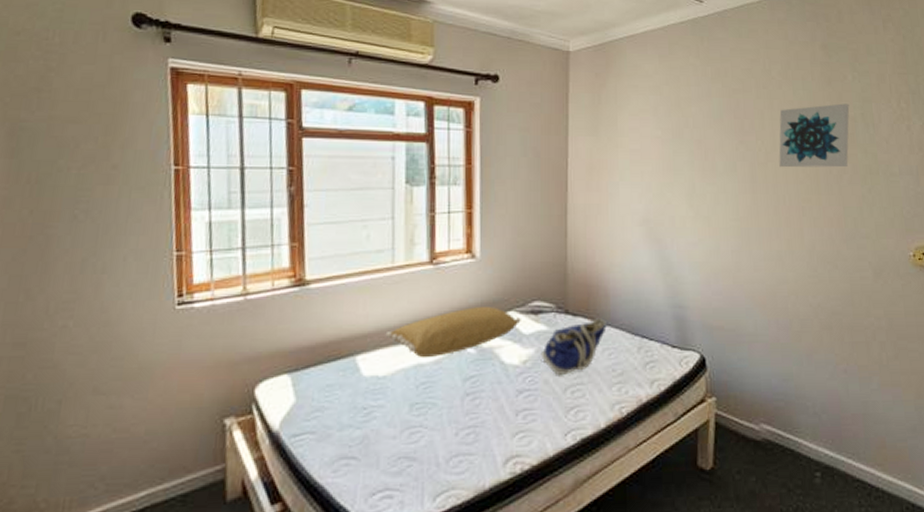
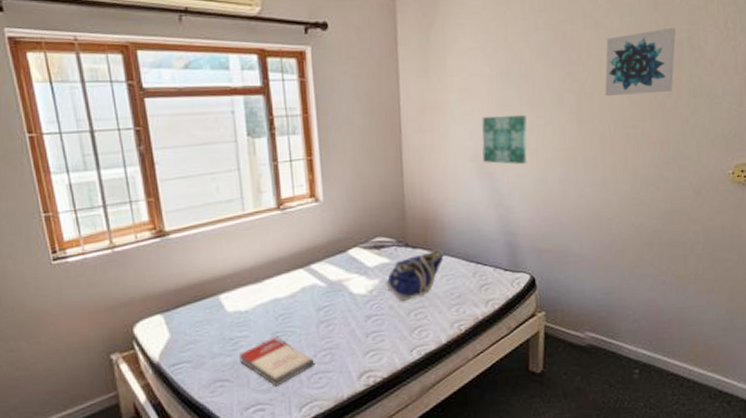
book: none [371,409,454,469] -> present [239,337,314,386]
pillow: present [385,307,521,358] -> none [243,245,365,294]
wall art: none [651,179,699,233] -> present [481,114,527,165]

